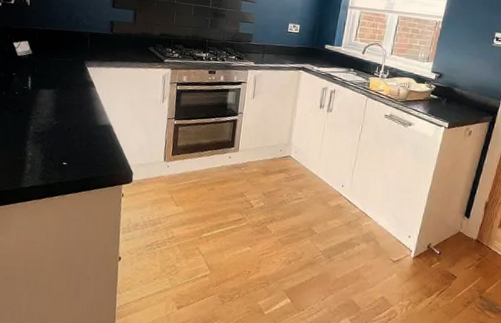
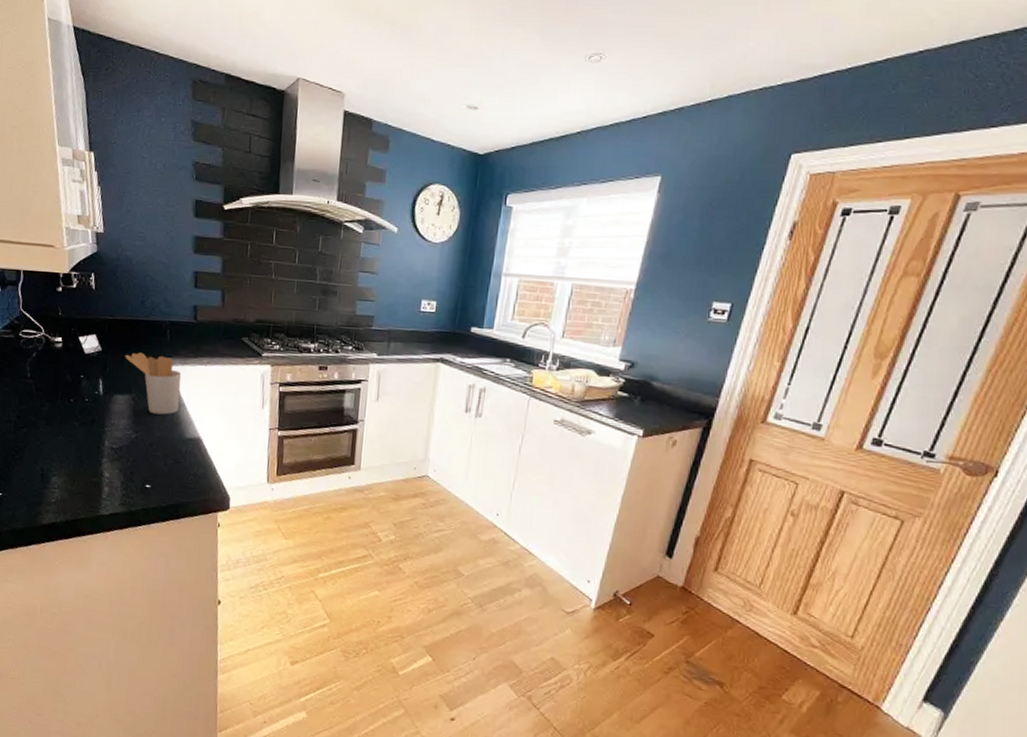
utensil holder: none [51,56,98,106] -> present [125,352,182,415]

